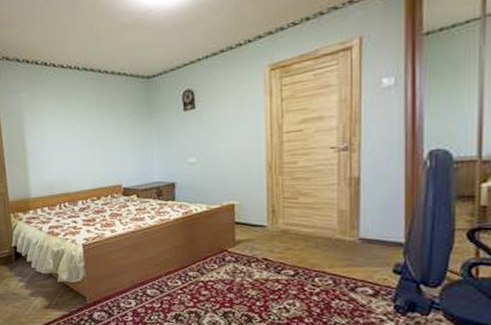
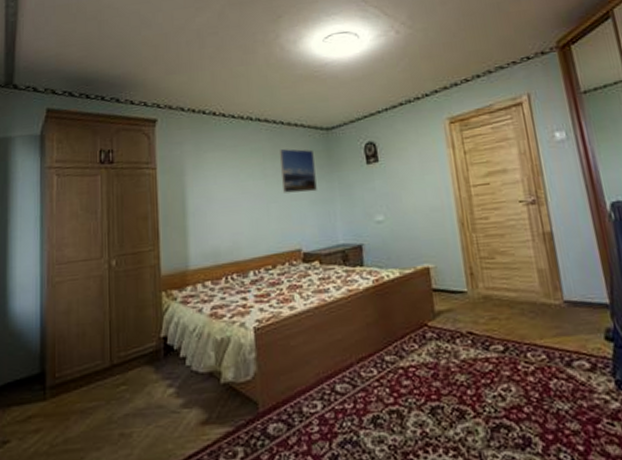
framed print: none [104,96,137,137] -> present [280,149,317,193]

